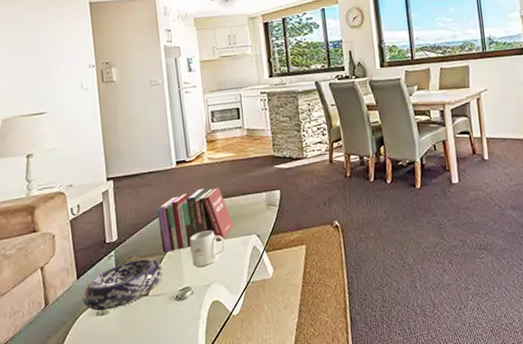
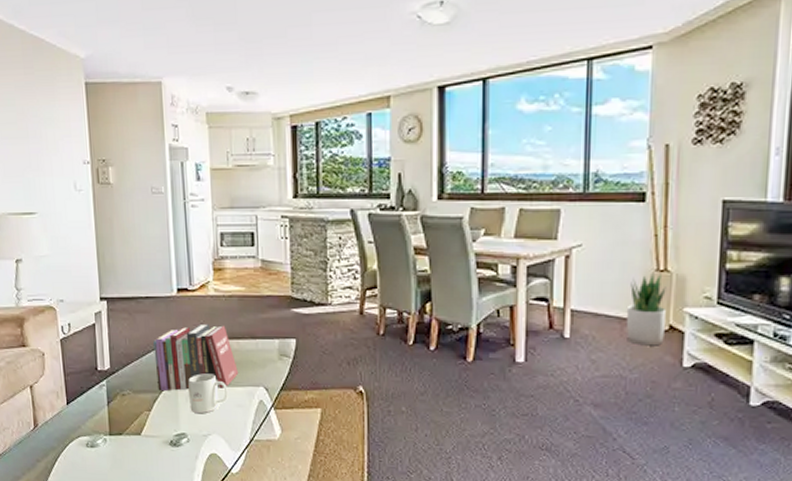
decorative bowl: present [82,258,164,311] -> none [72,394,158,443]

